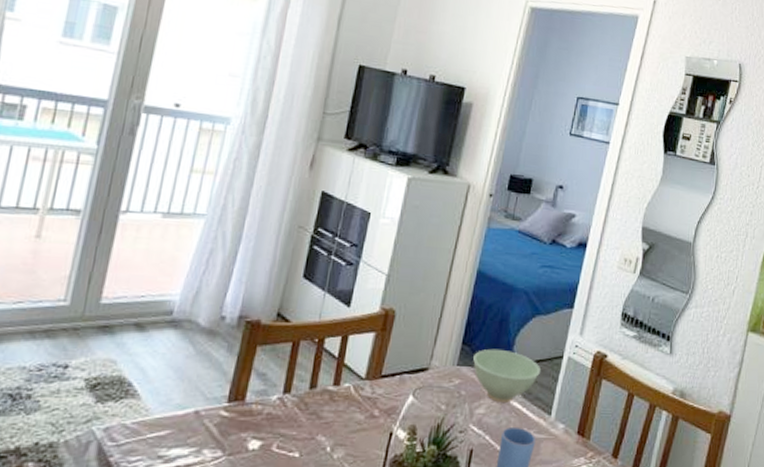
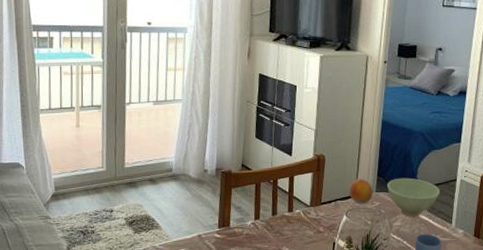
fruit: none [420,346,454,380] -> present [348,179,373,204]

